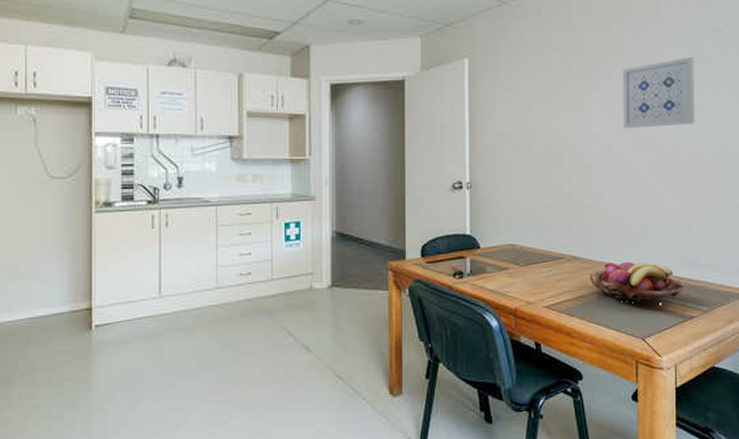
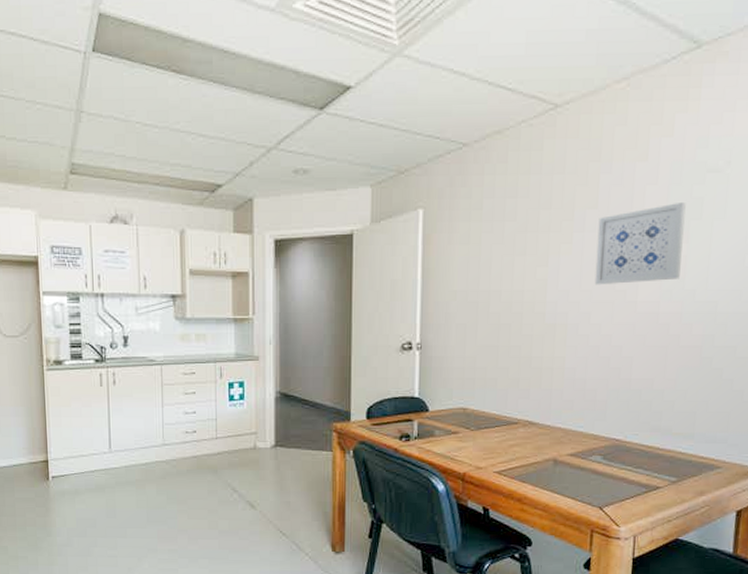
fruit basket: present [590,261,684,304] -> none [546,428,651,473]

